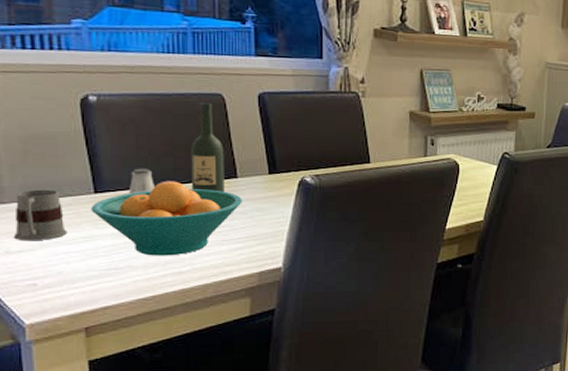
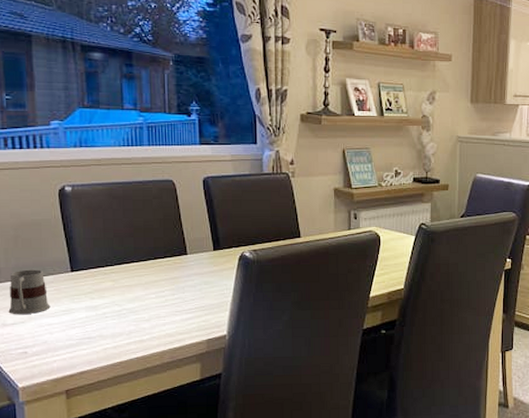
fruit bowl: present [91,181,242,256] -> none [69,259,192,326]
saltshaker: present [128,168,155,195] -> none [98,248,119,272]
wine bottle: present [191,103,224,192] -> none [148,189,177,268]

